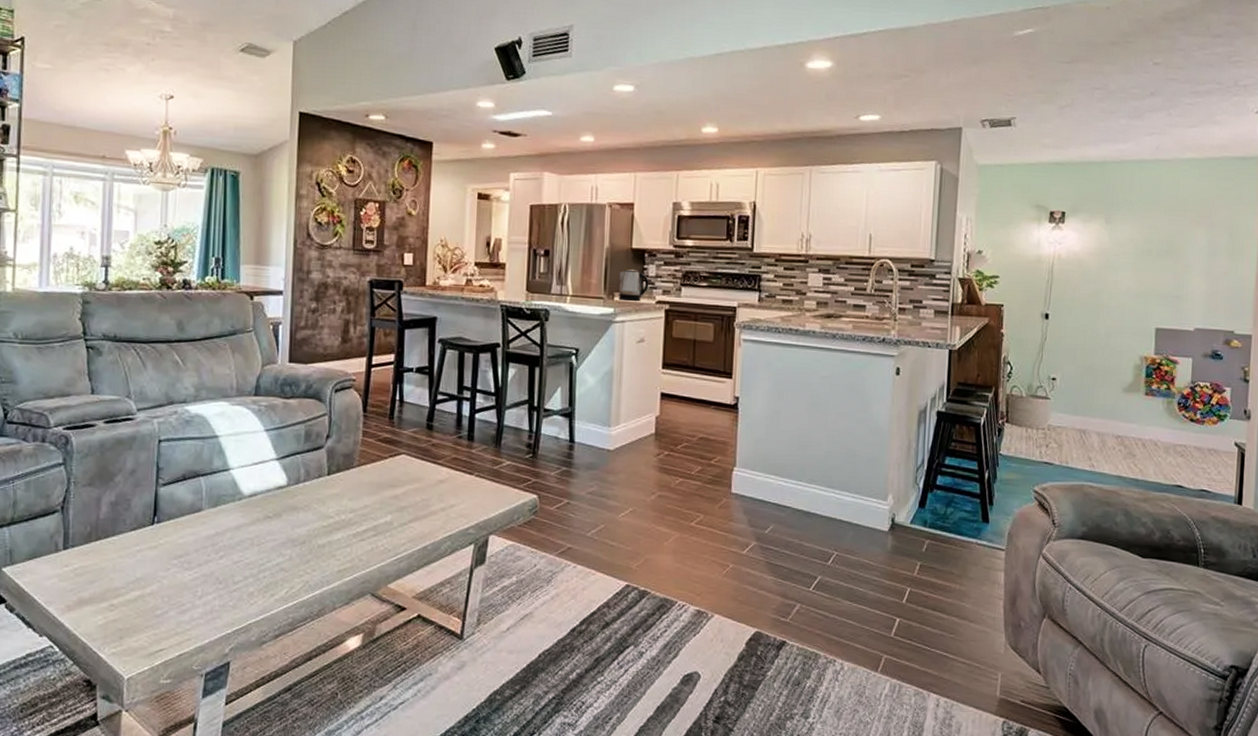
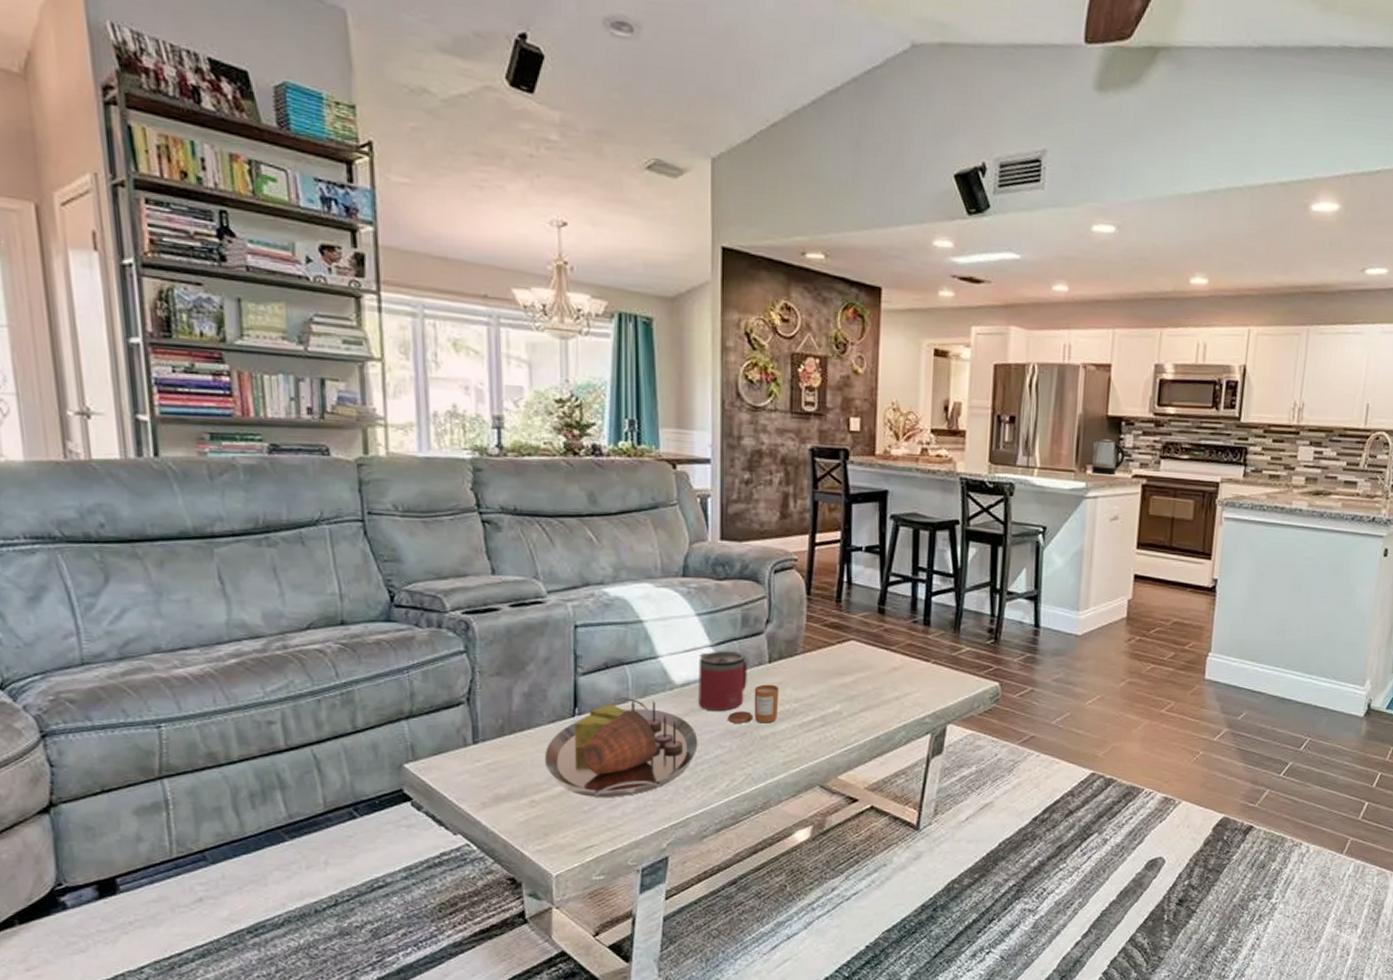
serving tray: none [124,507,262,602] -> present [544,698,698,797]
beverage cup: none [263,464,309,520] -> present [698,651,747,711]
candle: none [289,495,337,533] -> present [728,684,779,724]

